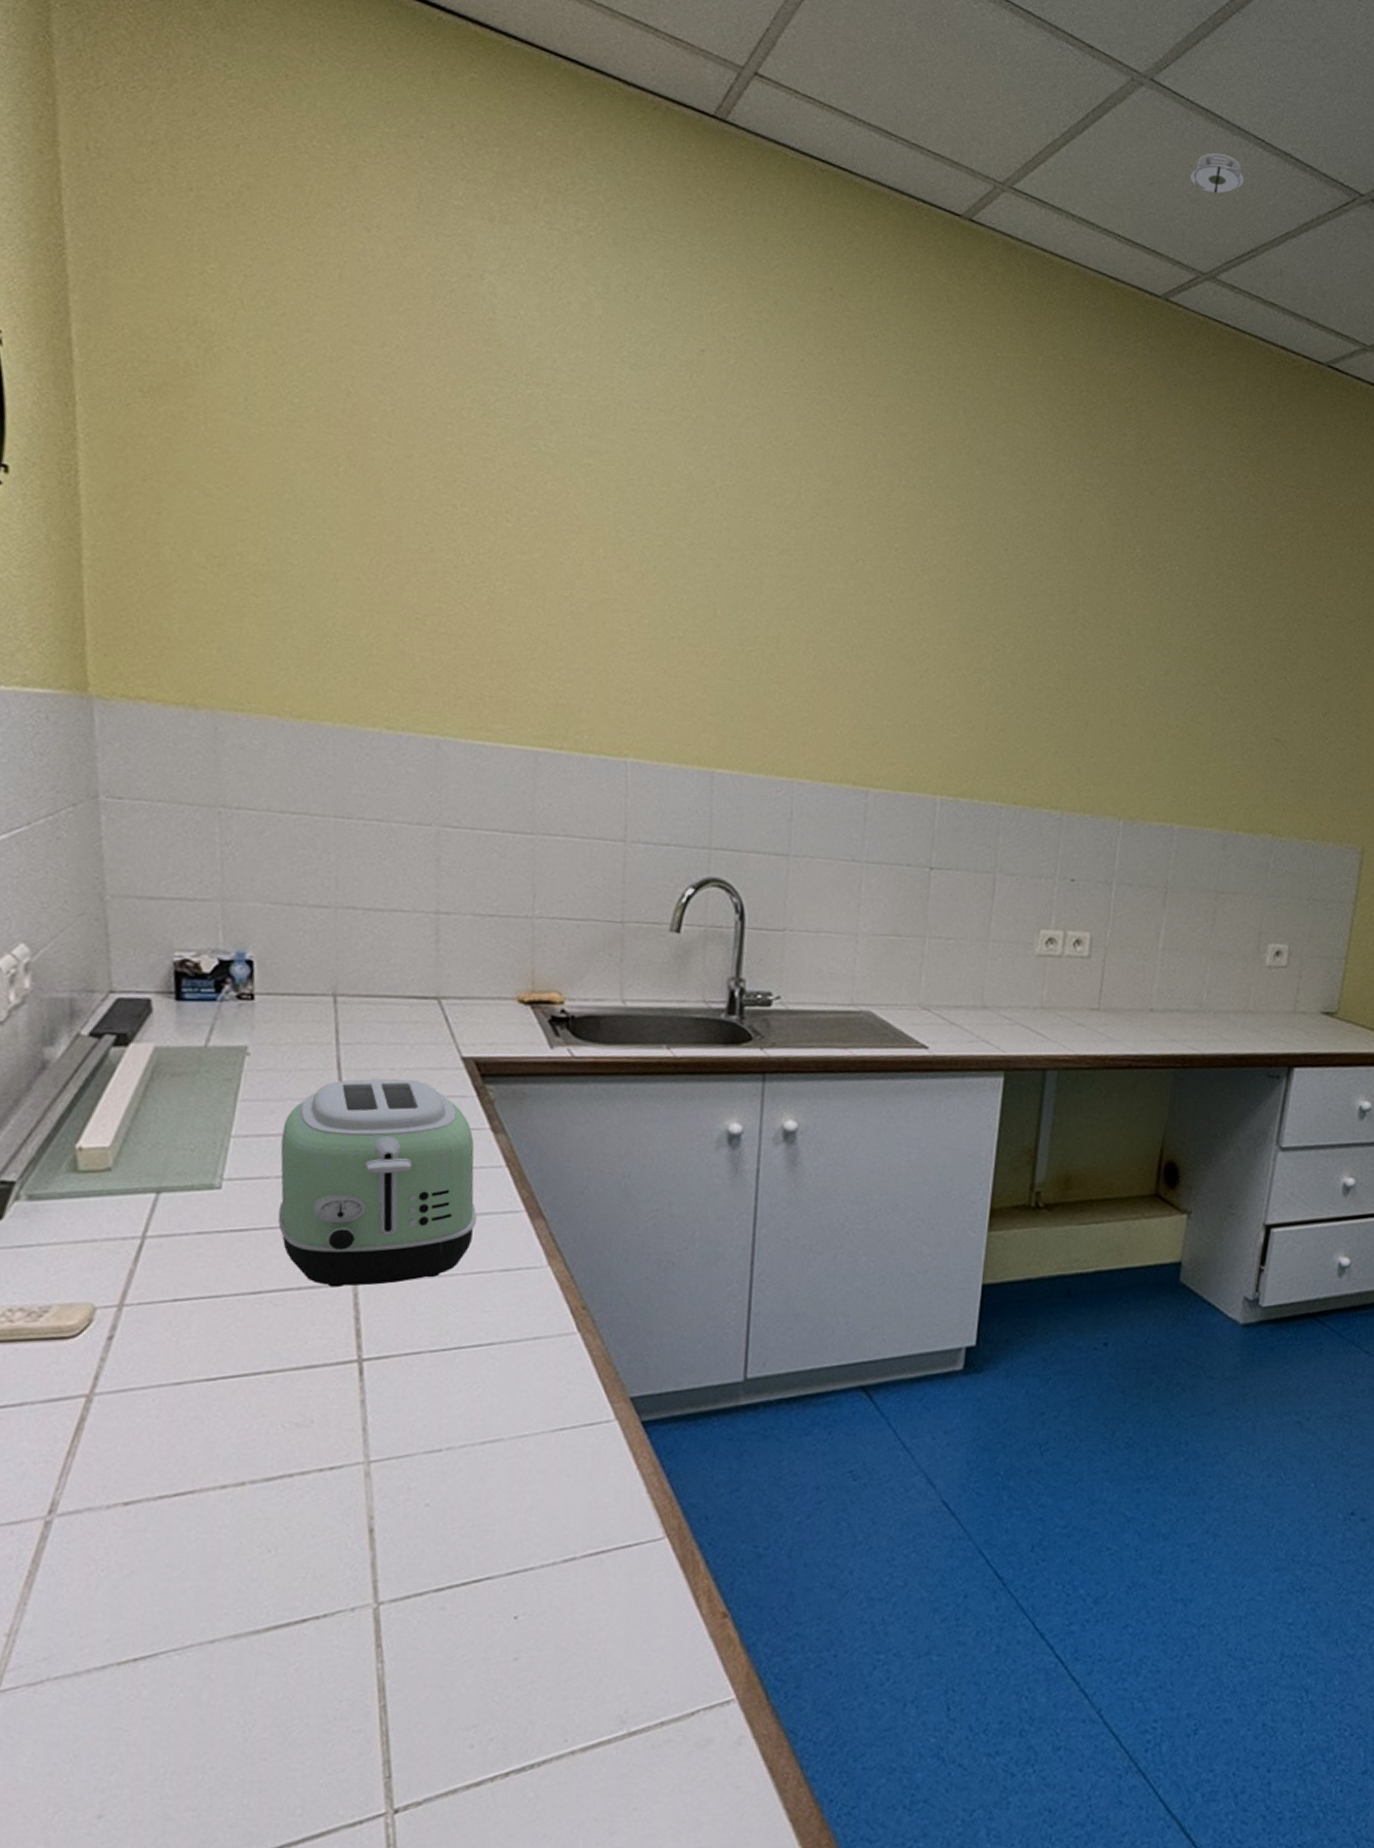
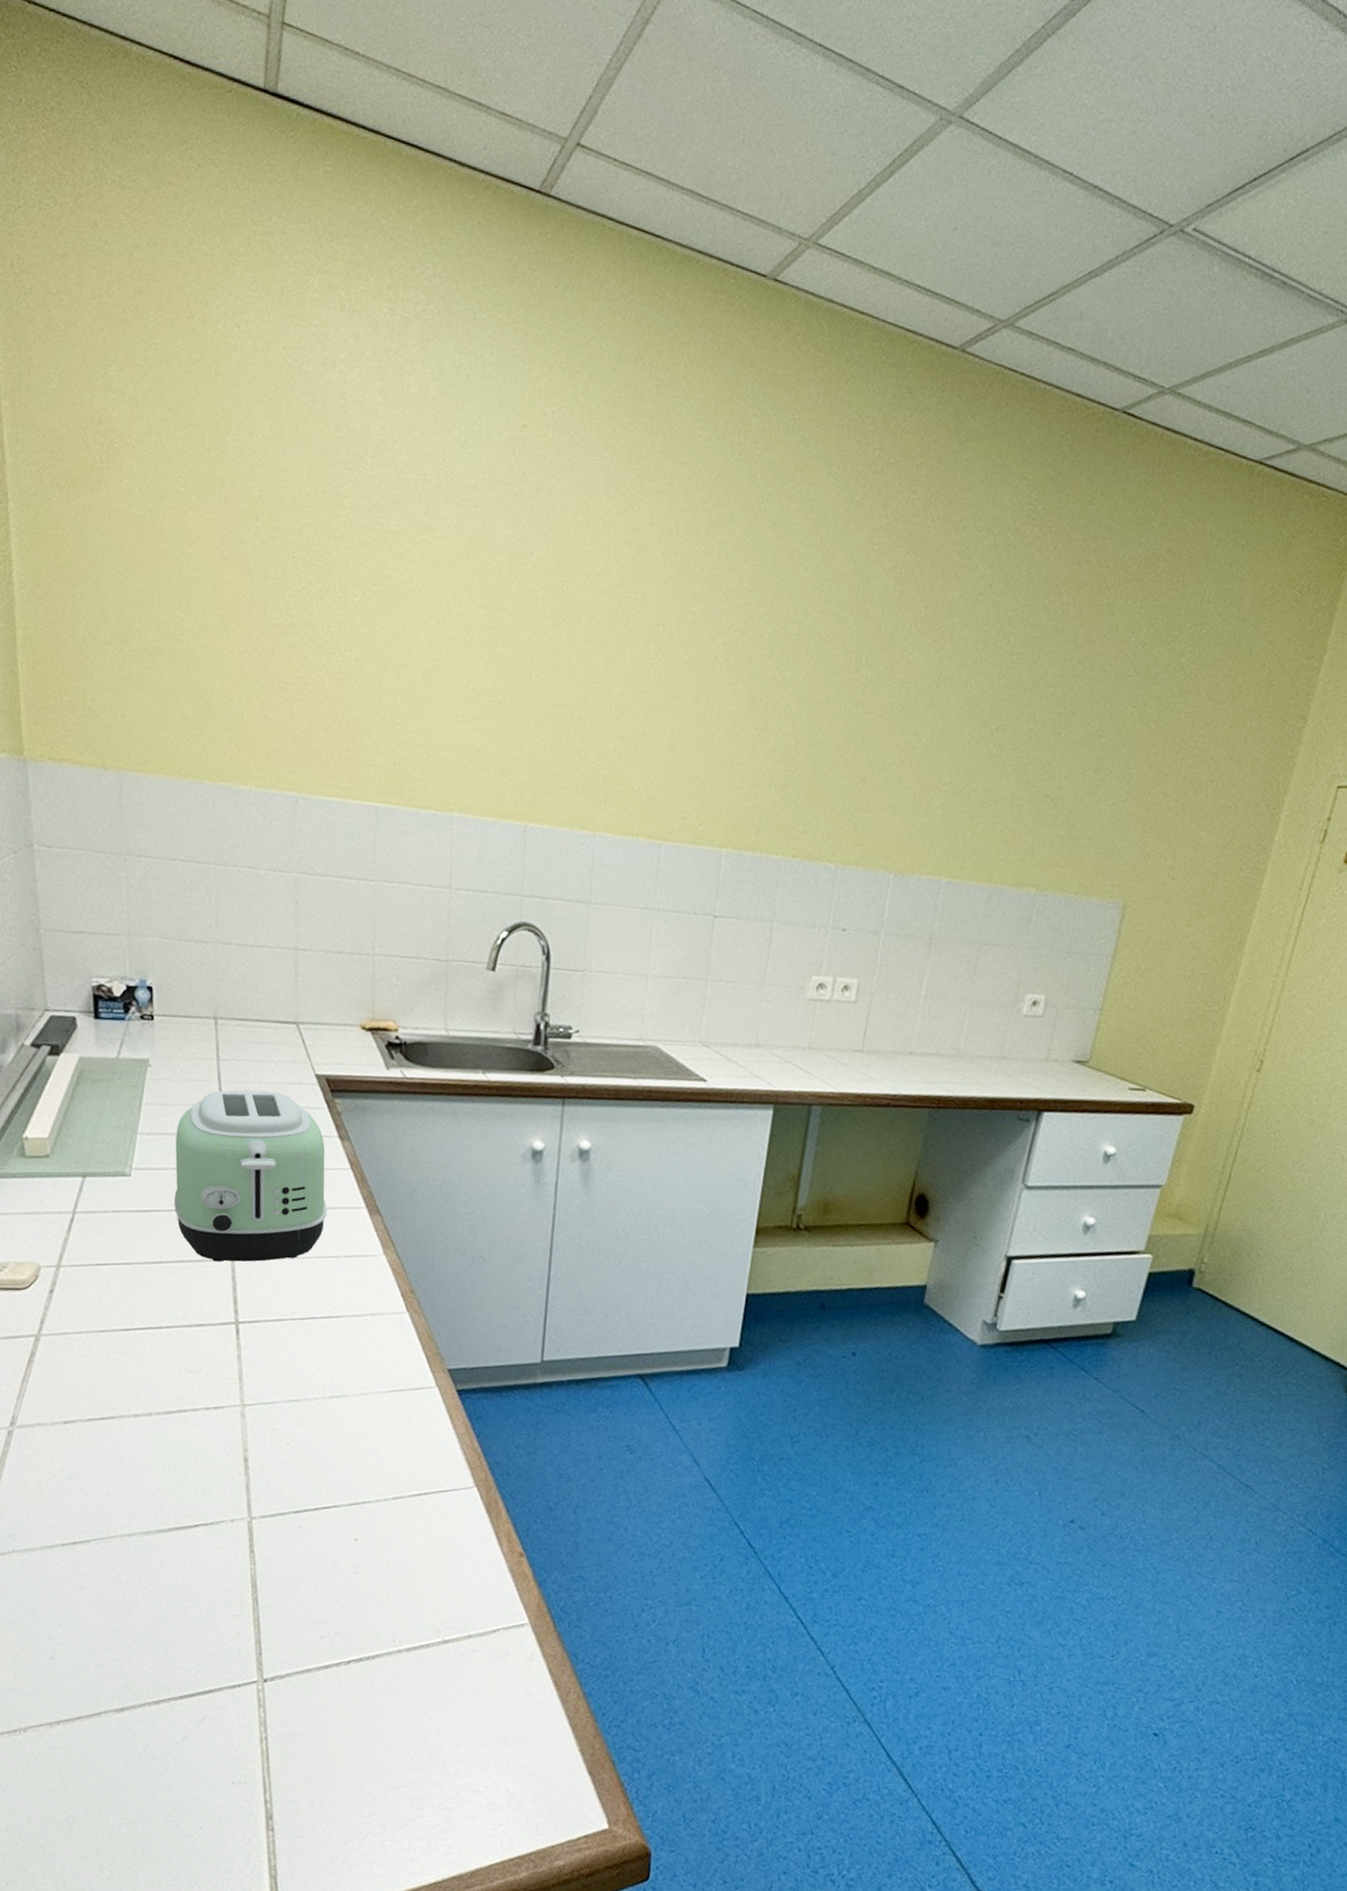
smoke detector: present [1186,152,1244,194] -> none [989,190,1050,235]

